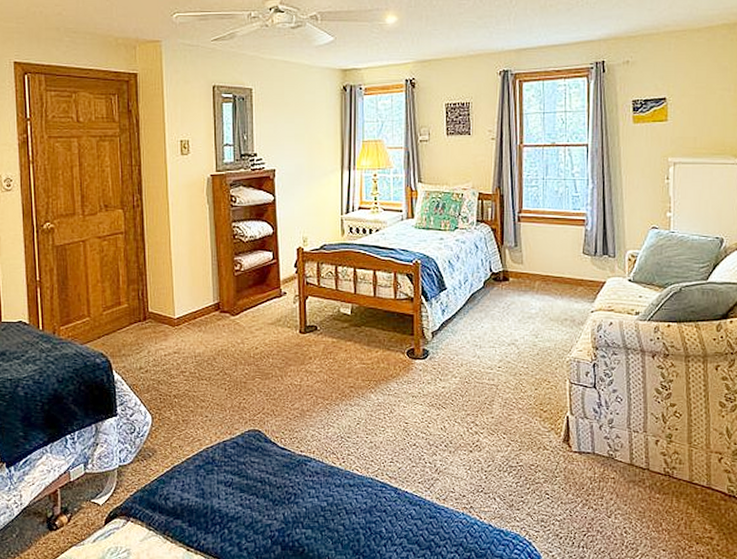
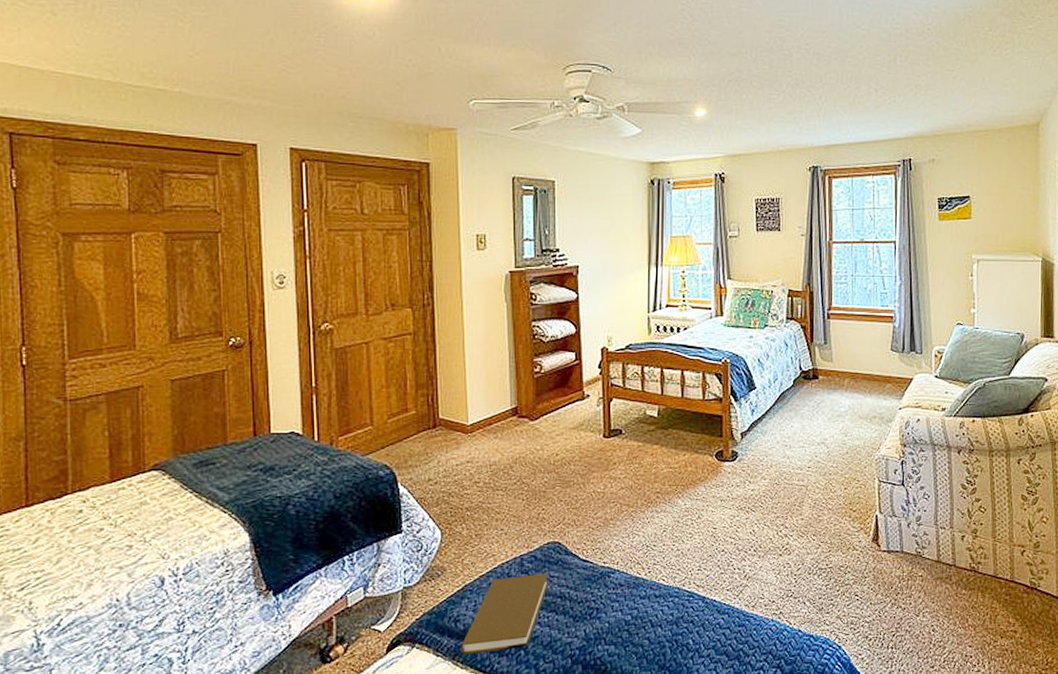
book: none [171,458,250,531] -> present [461,573,549,655]

